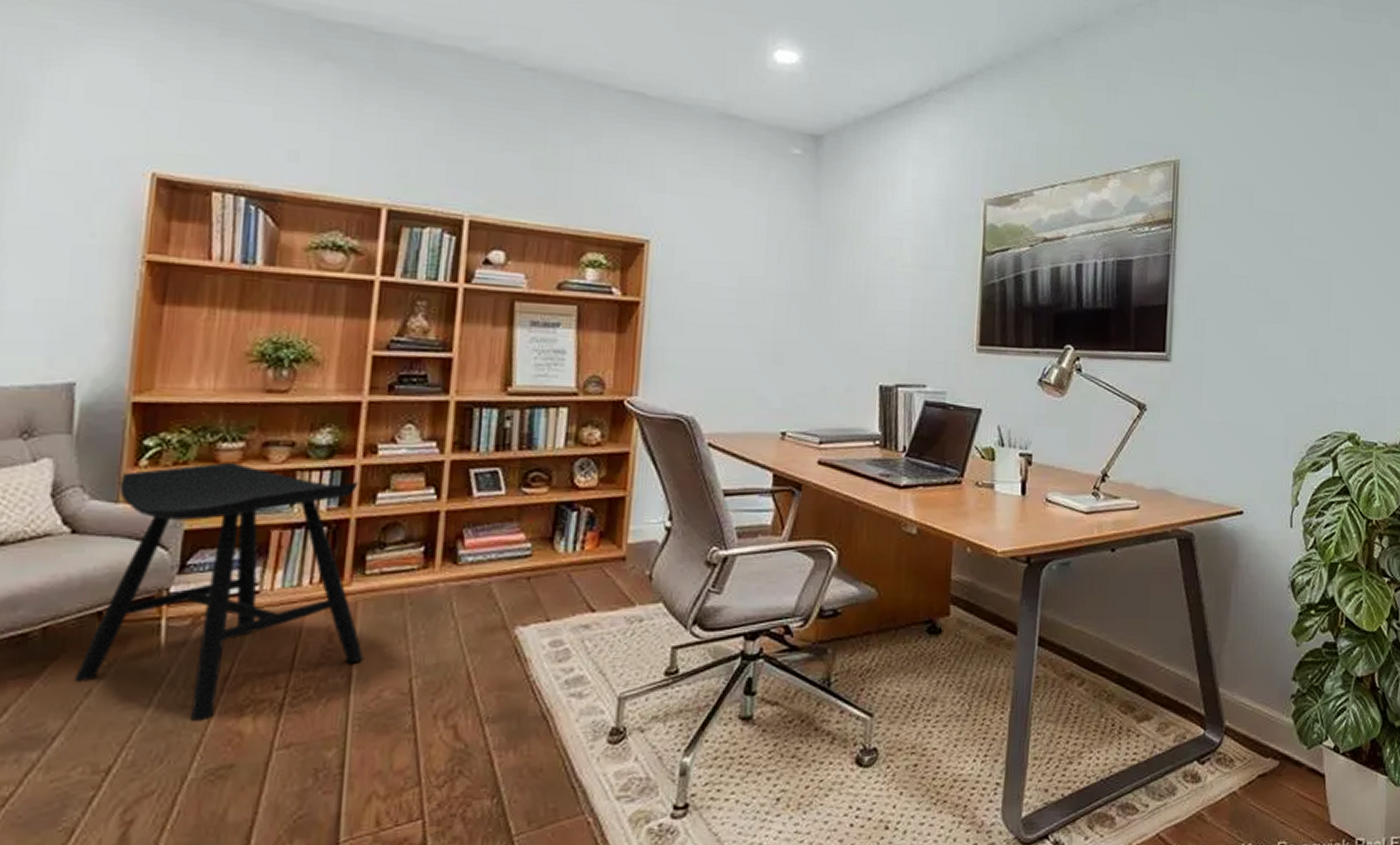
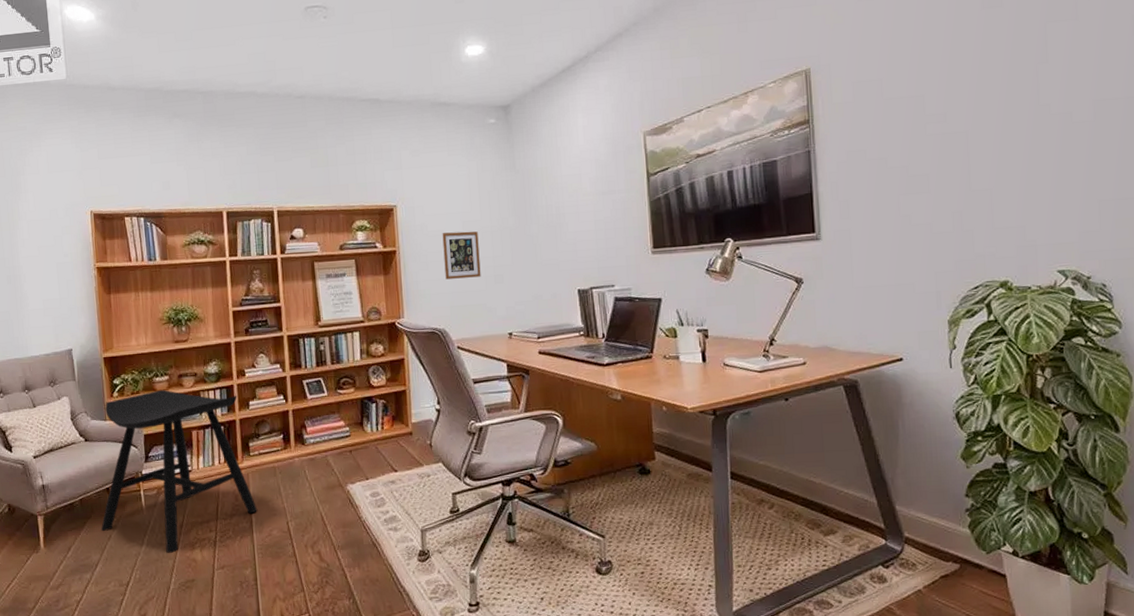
picture frame: none [704,287,758,353] -> present [442,231,481,280]

